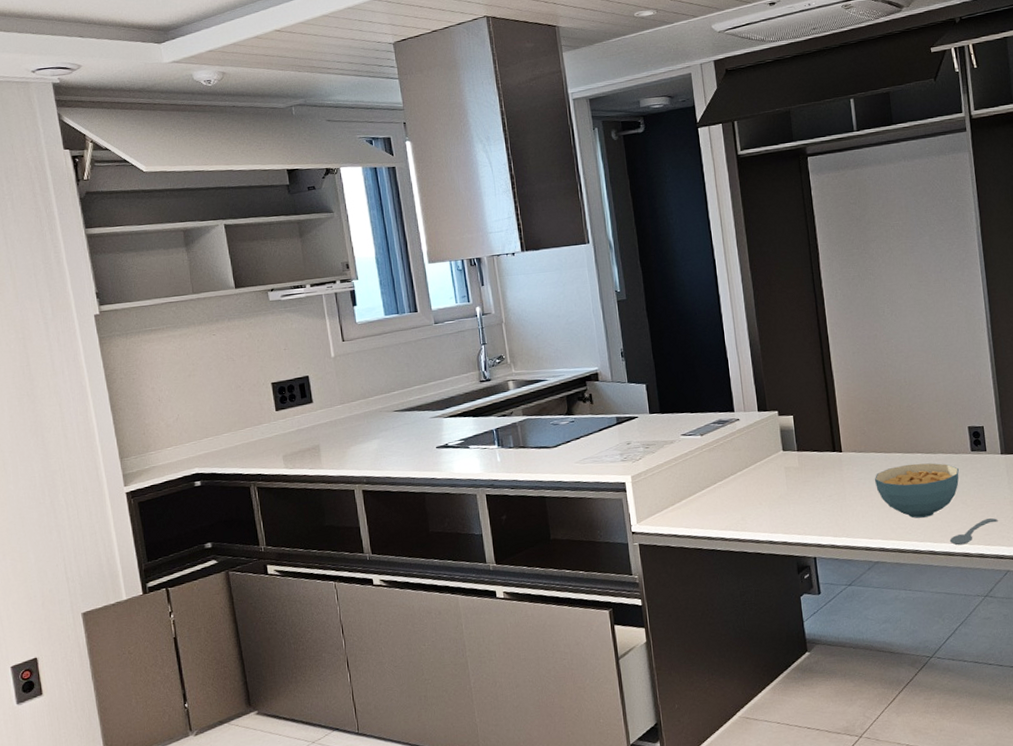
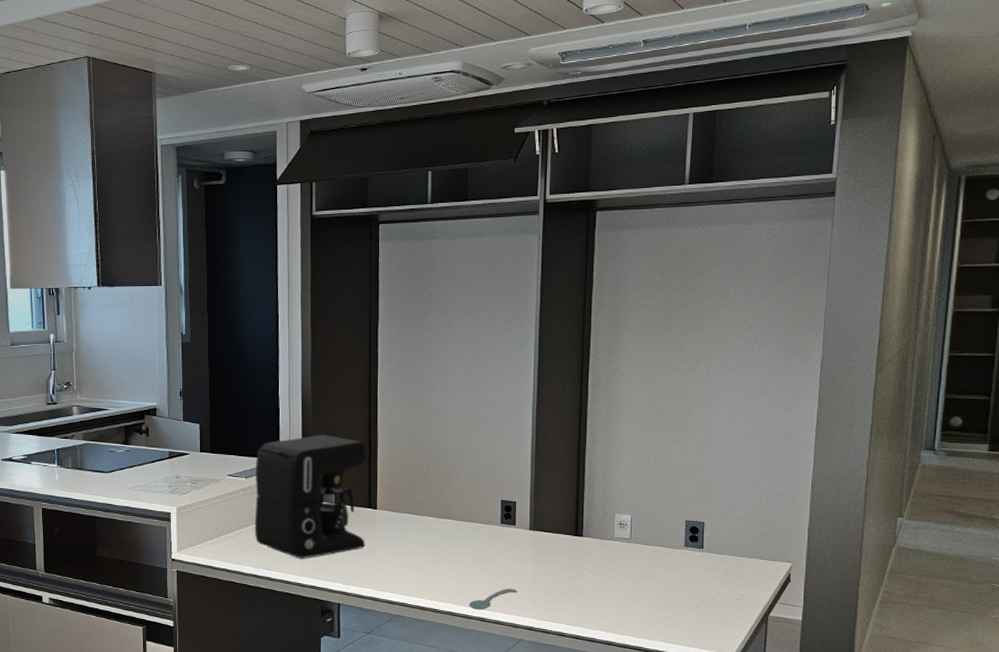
coffee maker: none [709,379,835,514] -> present [254,434,366,558]
cereal bowl: present [874,463,959,518] -> none [404,528,486,580]

